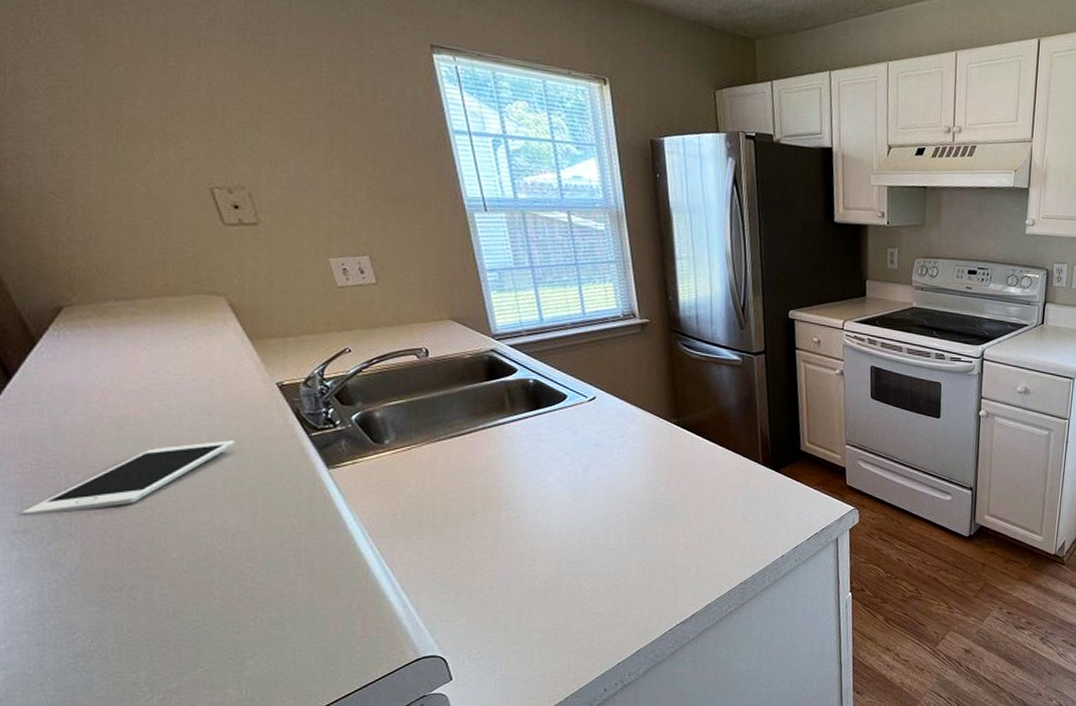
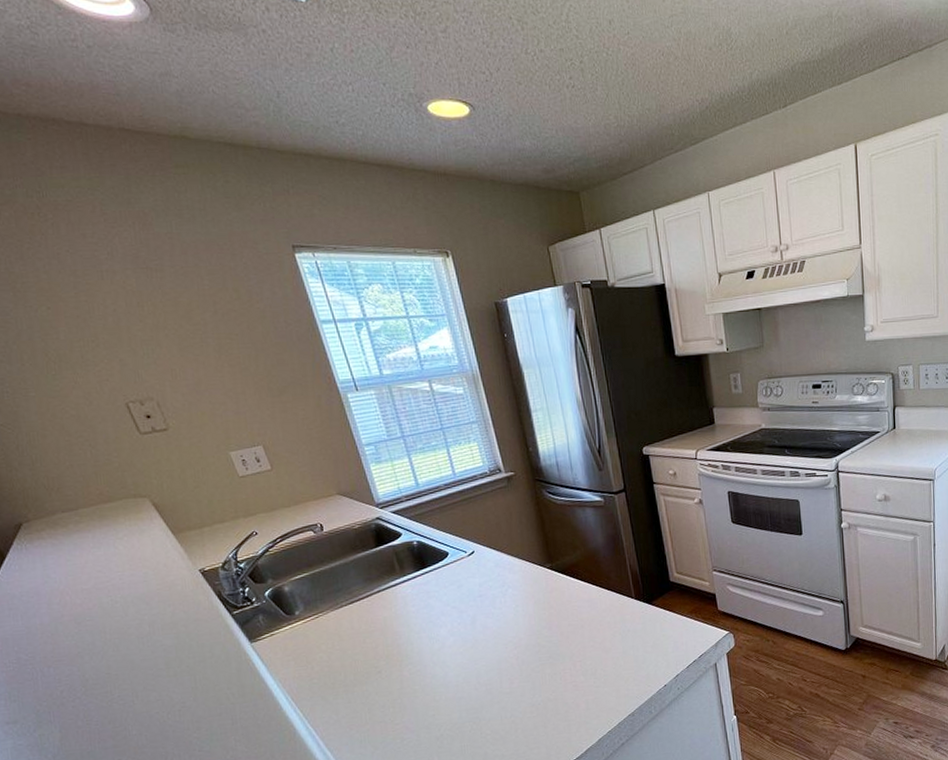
cell phone: present [22,440,237,515] -> none [10,625,173,708]

